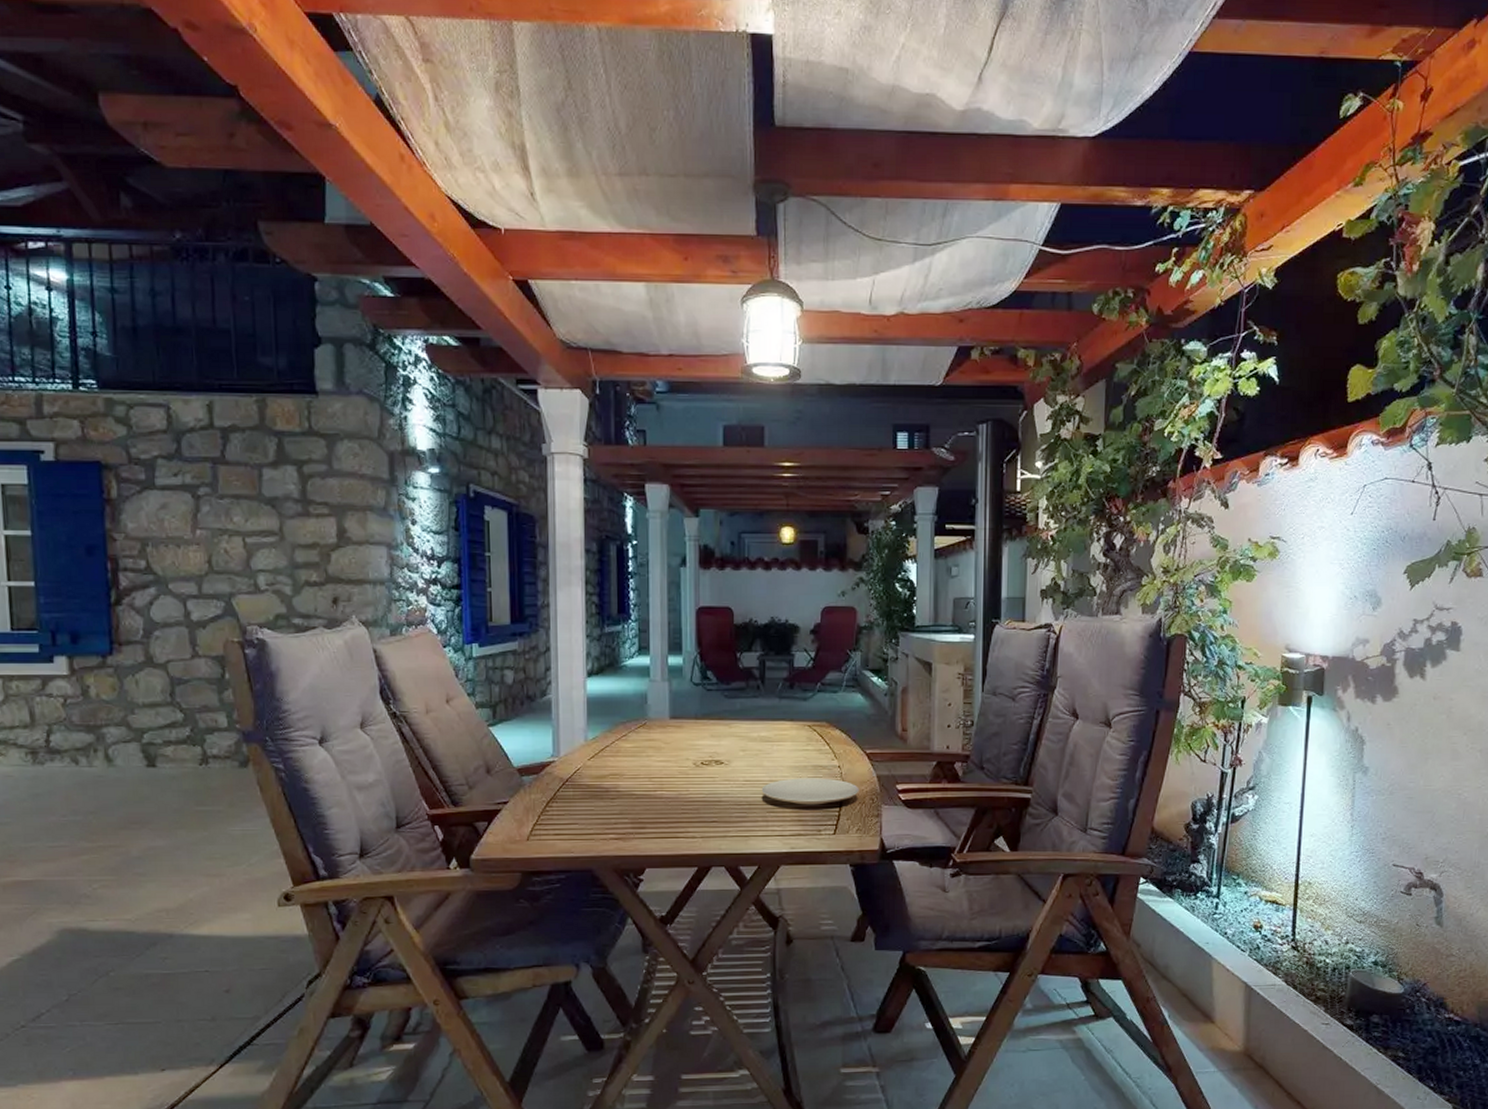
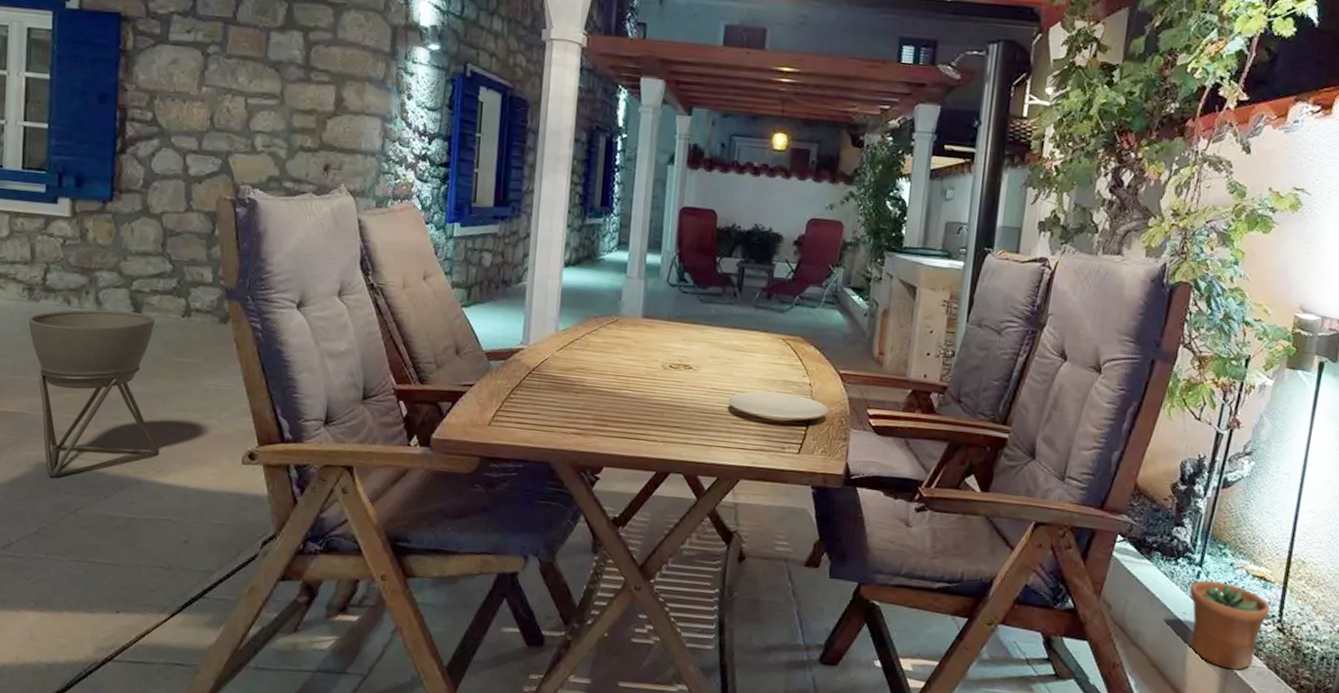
planter: none [35,766,187,942] -> present [28,309,157,478]
planter: none [1210,910,1283,990] -> present [1189,580,1270,670]

